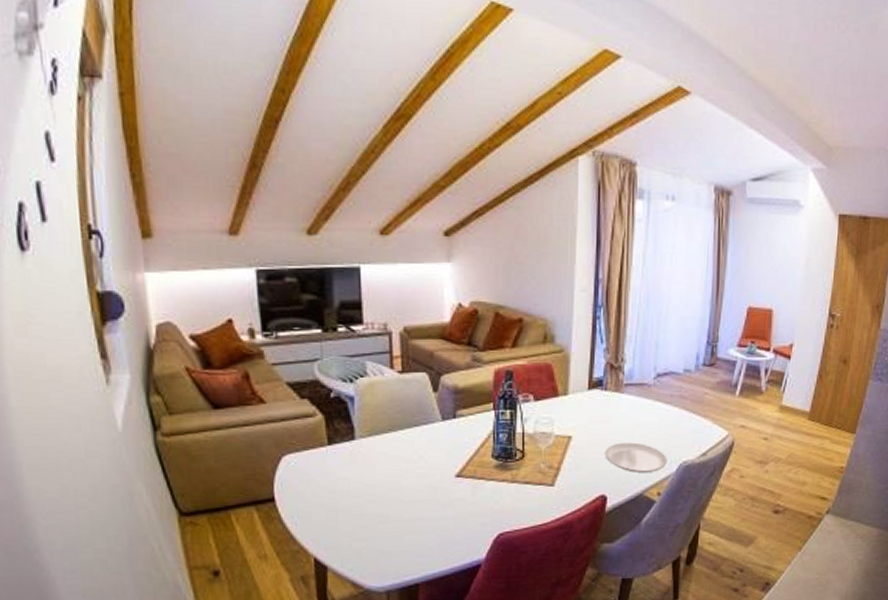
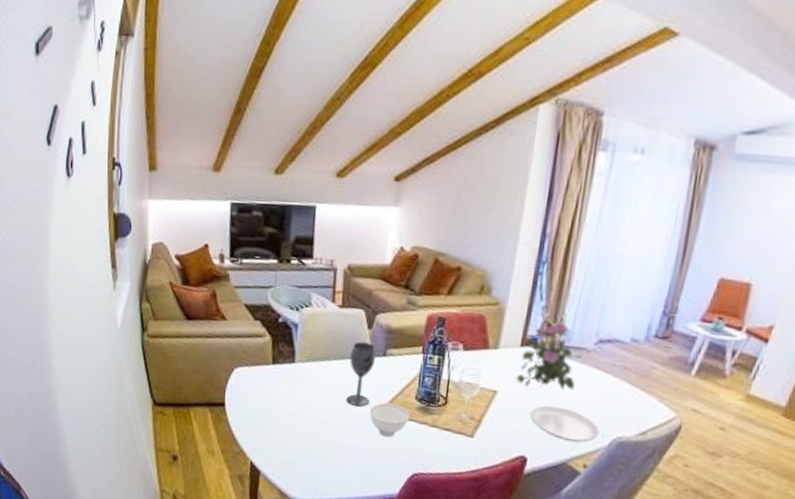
wine glass: none [417,406,446,475] -> present [346,341,376,407]
bowl: none [445,465,489,501] -> present [369,402,410,437]
flower bouquet: none [588,362,644,428] -> present [516,322,582,391]

